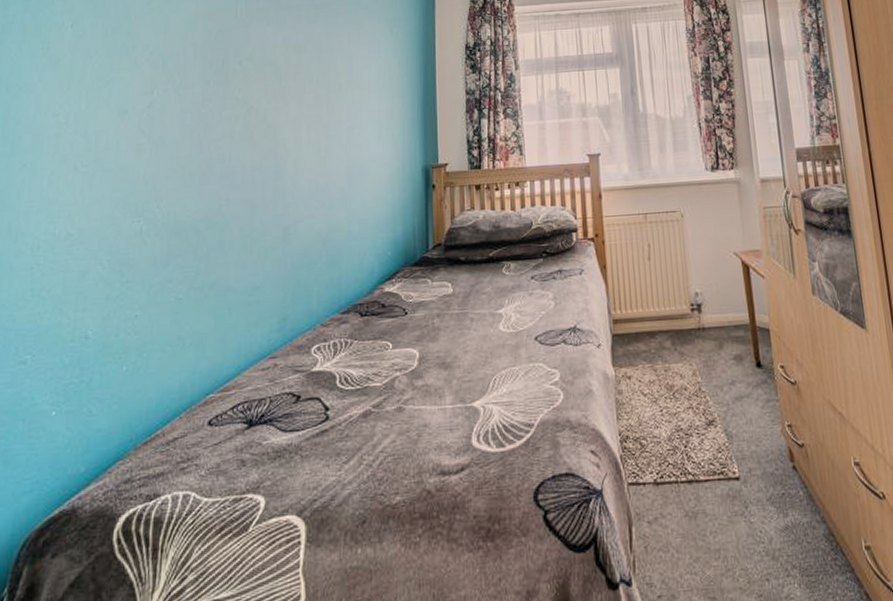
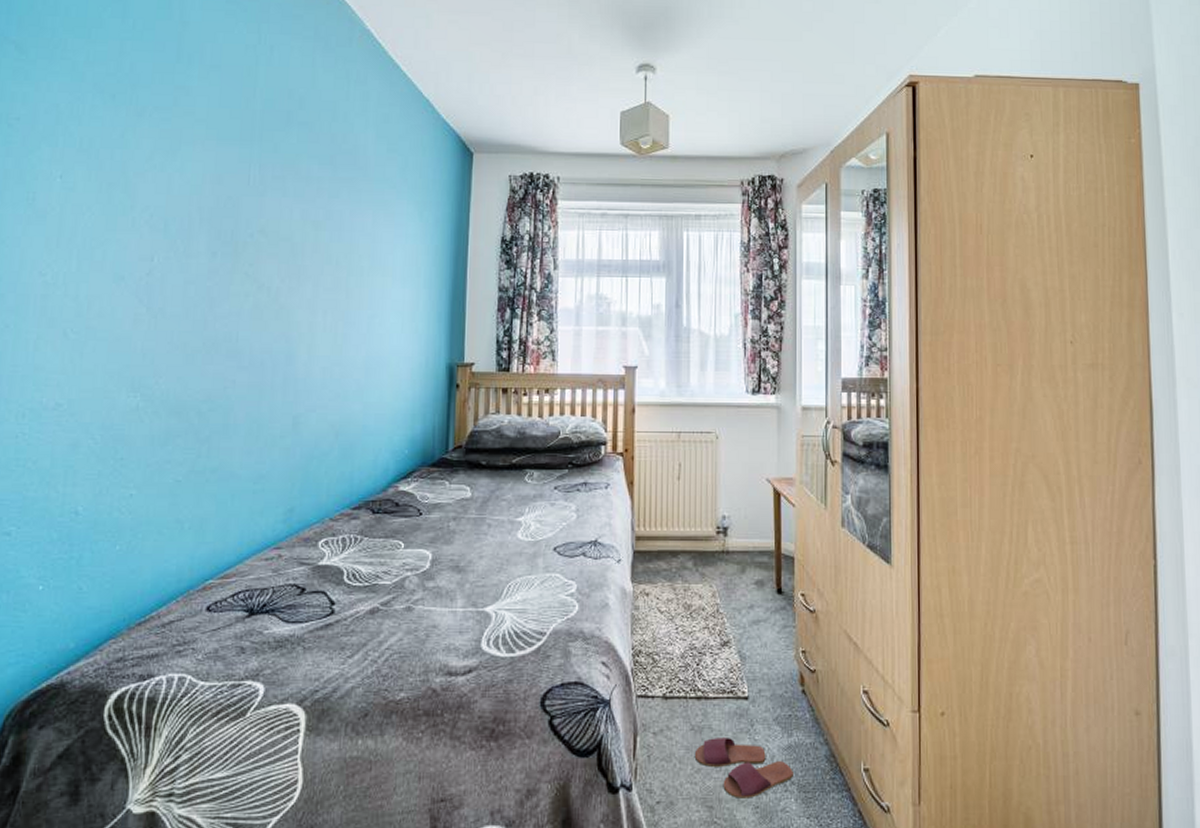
slippers: none [691,522,794,587] -> present [694,738,793,799]

